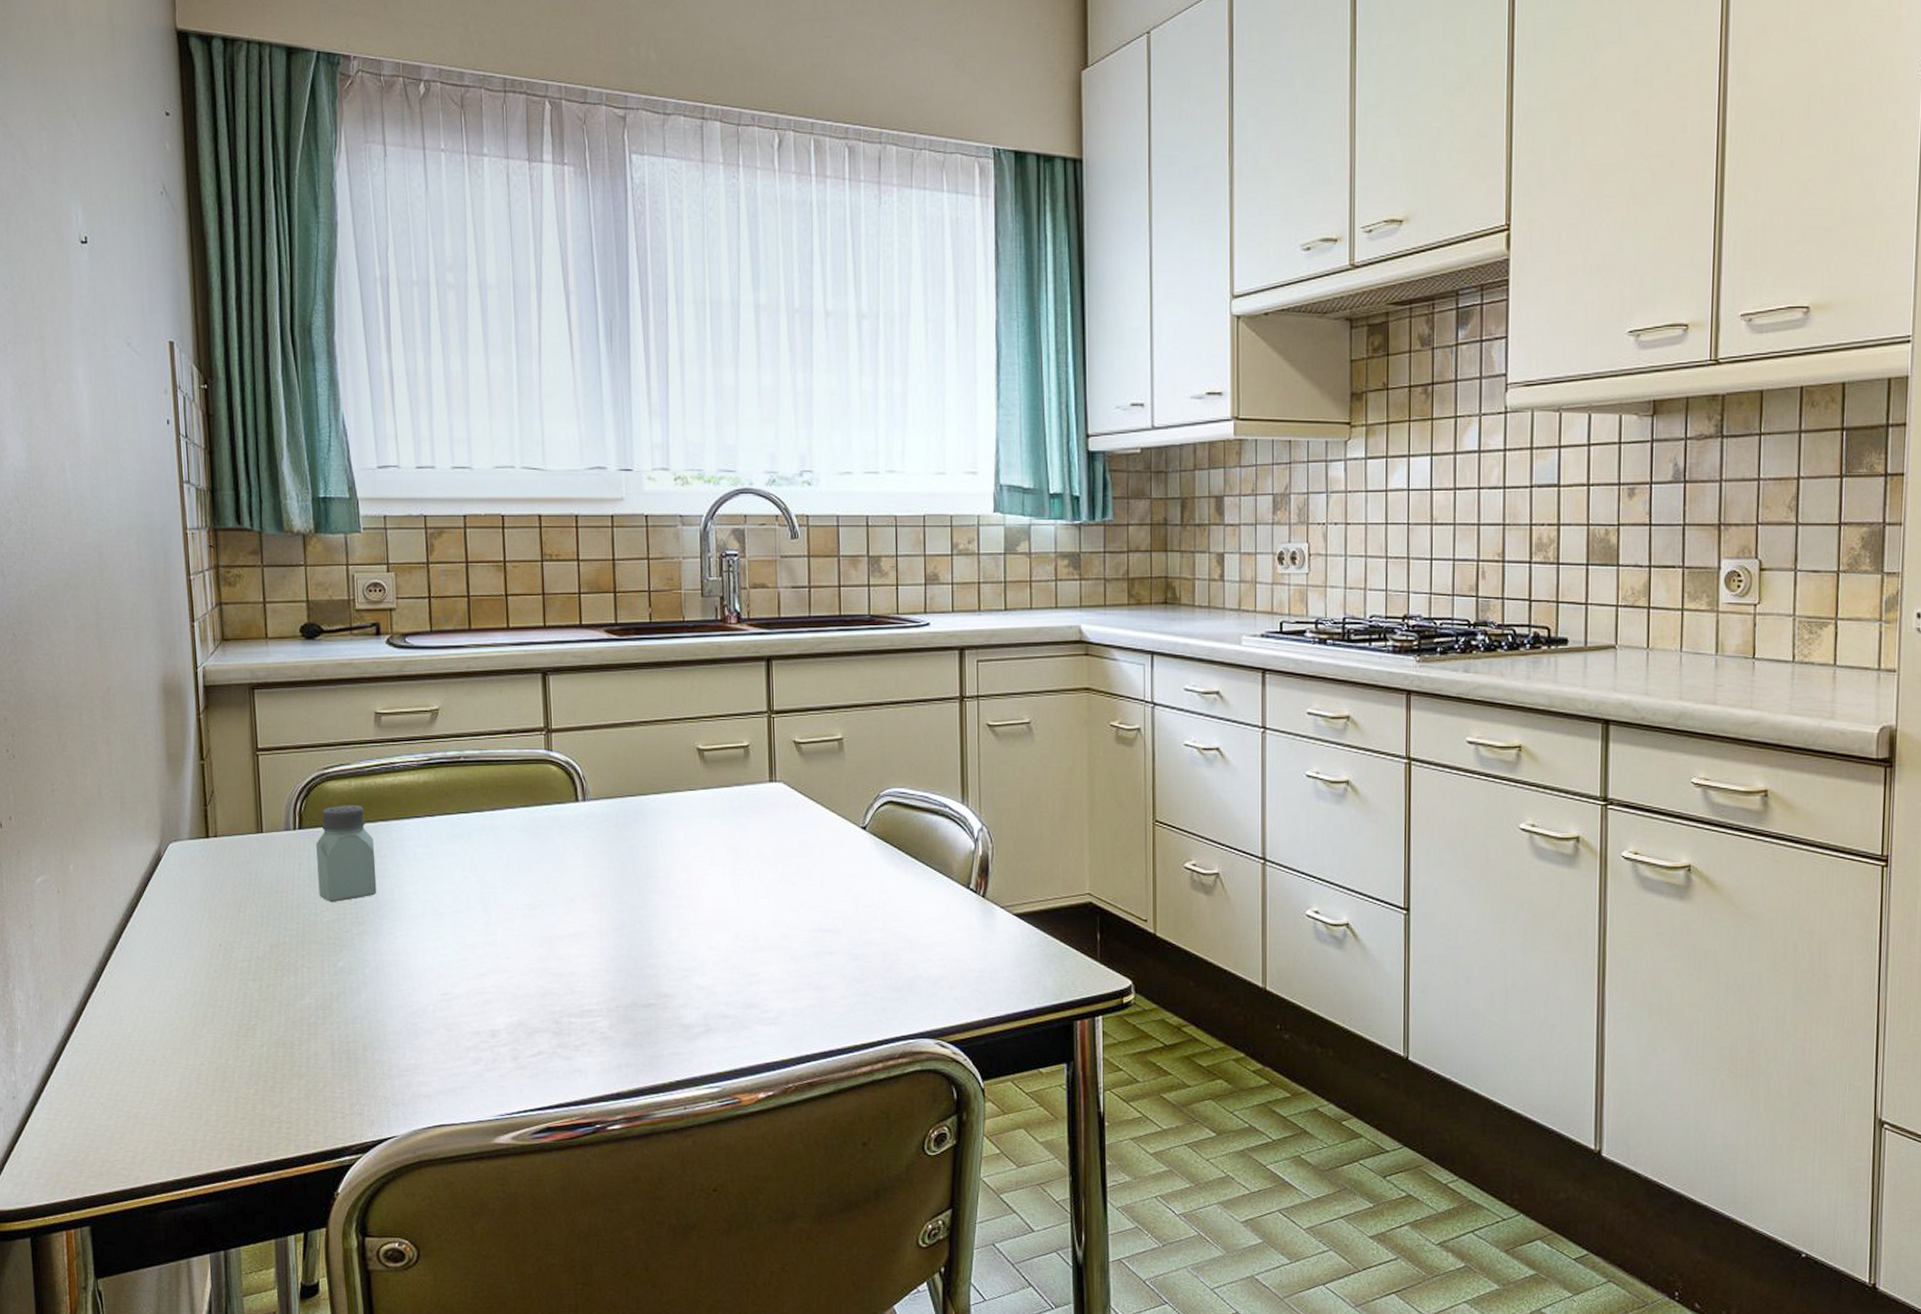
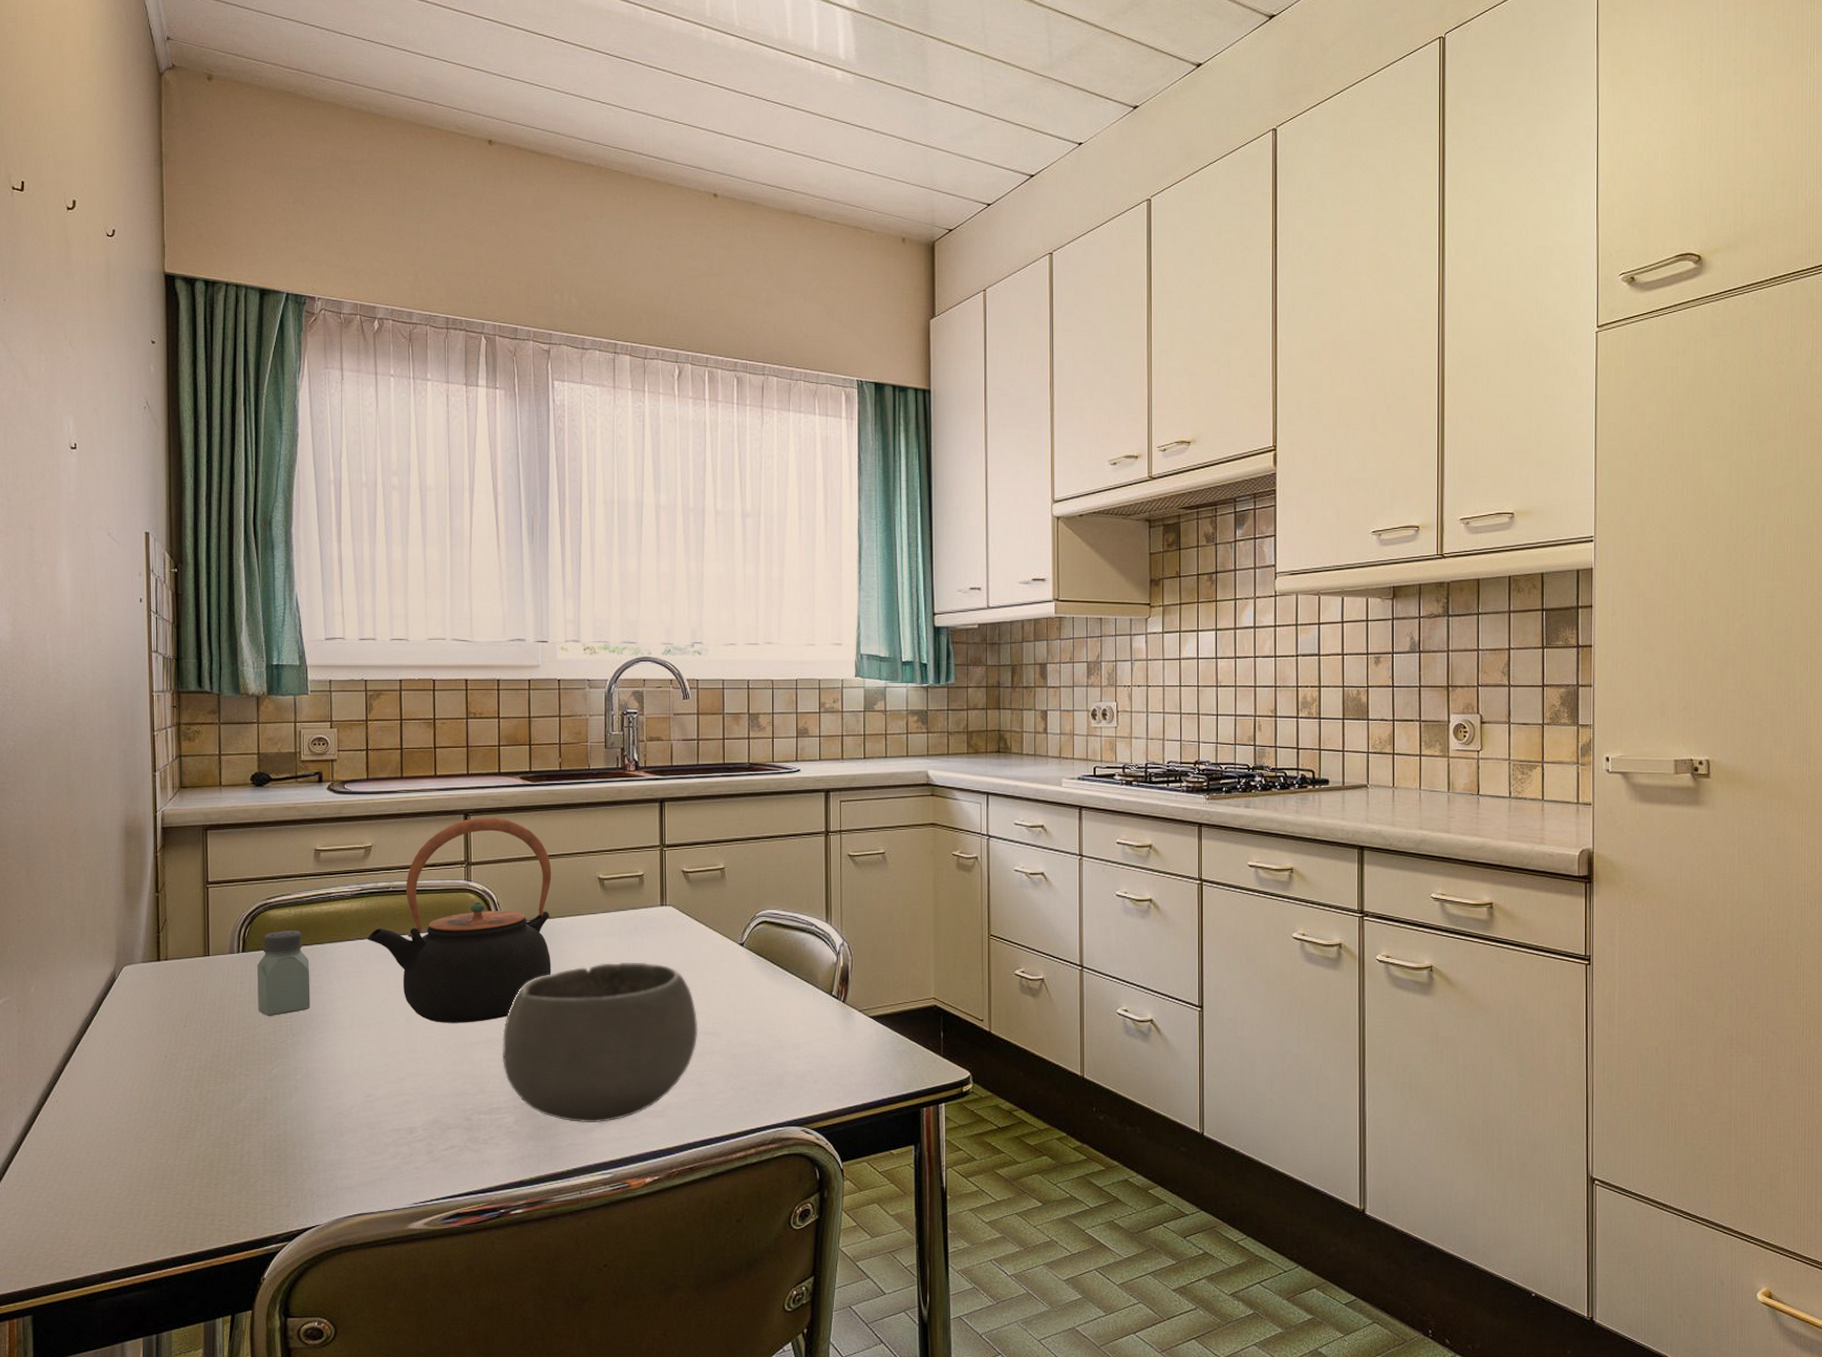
teapot: none [437,676,646,914] -> present [367,817,552,1023]
ceramic bowl: none [592,847,816,1029] -> present [502,962,698,1122]

